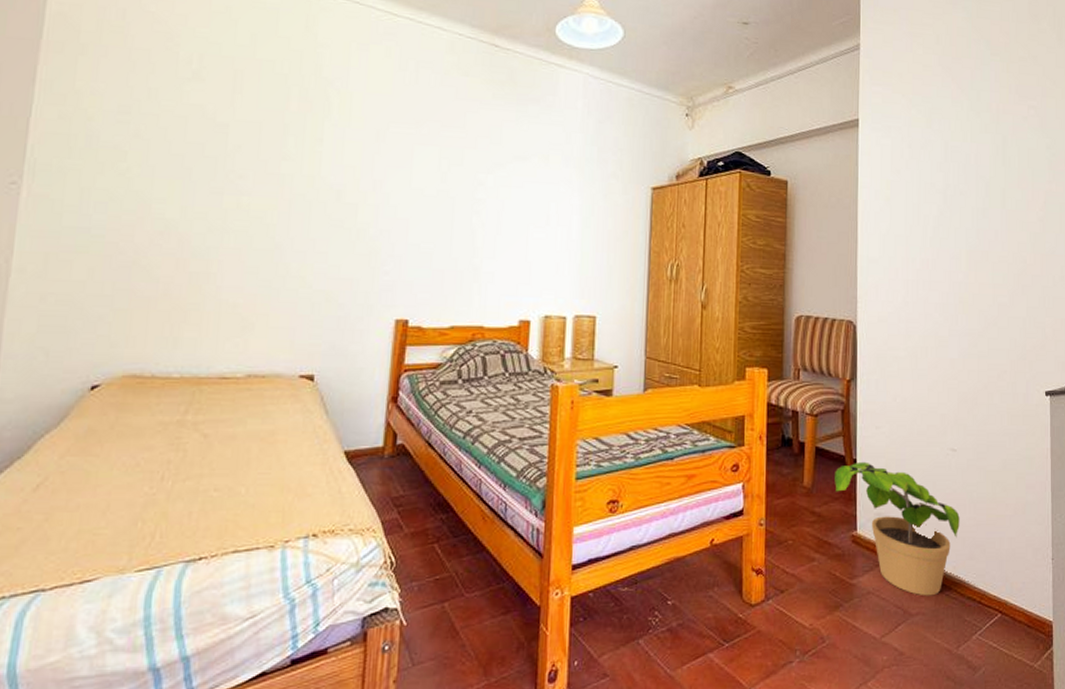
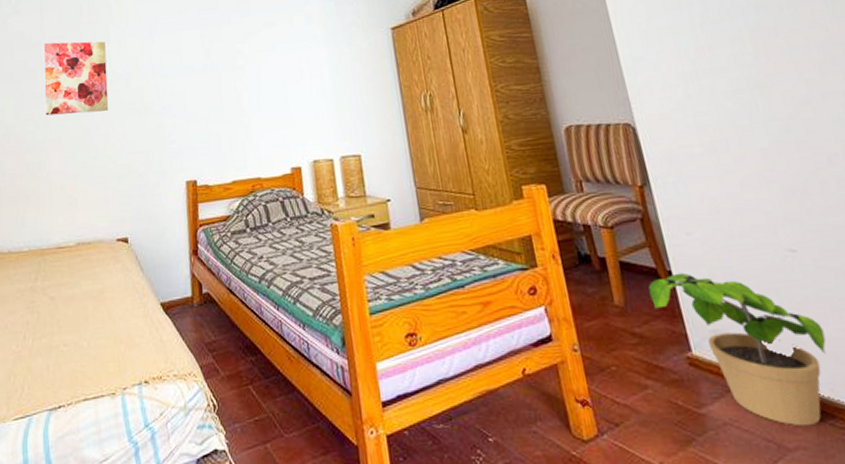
wall art: none [224,126,317,224] -> present [44,41,109,116]

